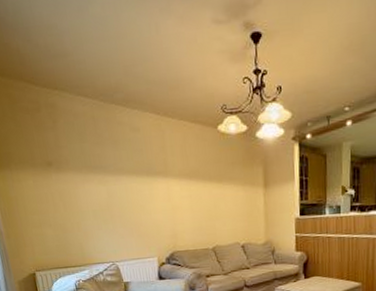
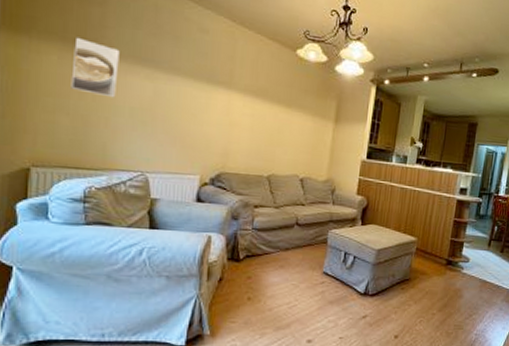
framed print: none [41,161,80,206] -> present [71,37,120,98]

